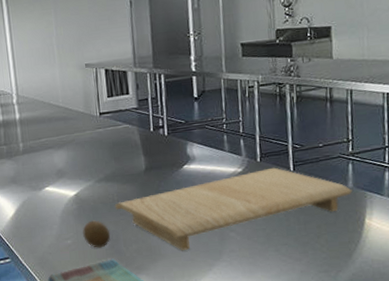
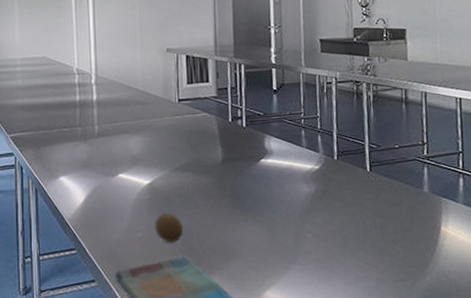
cutting board: present [114,167,353,251] -> none [189,166,428,251]

